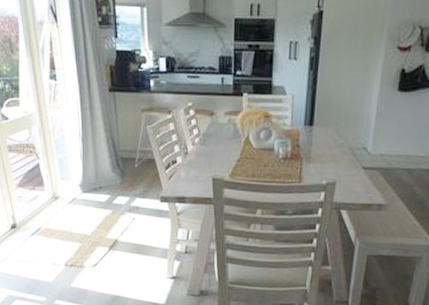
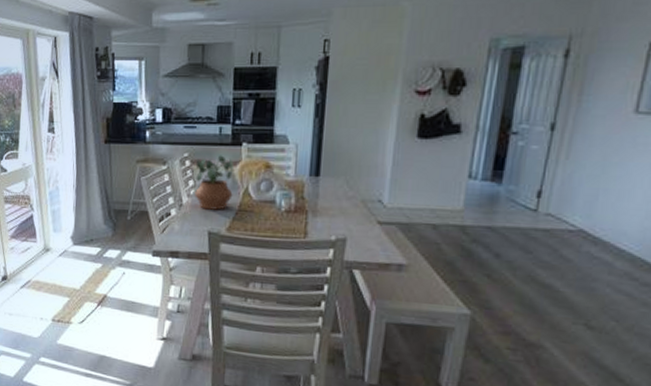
potted plant: none [190,105,235,158] -> present [185,155,234,210]

